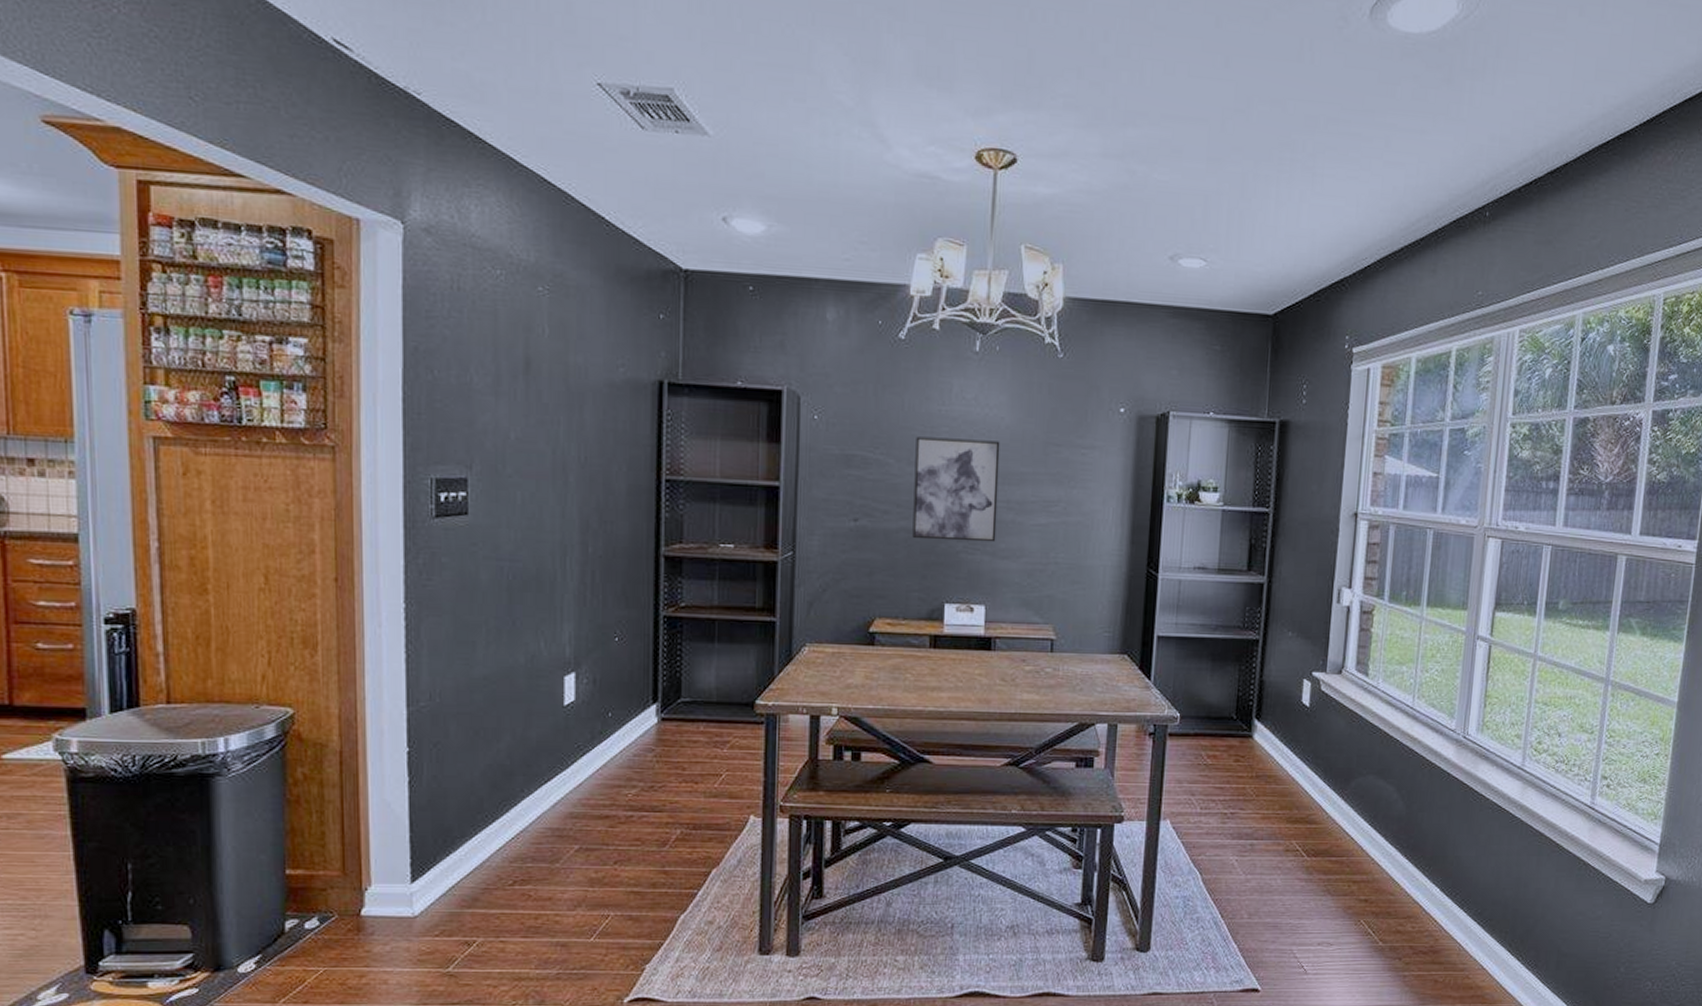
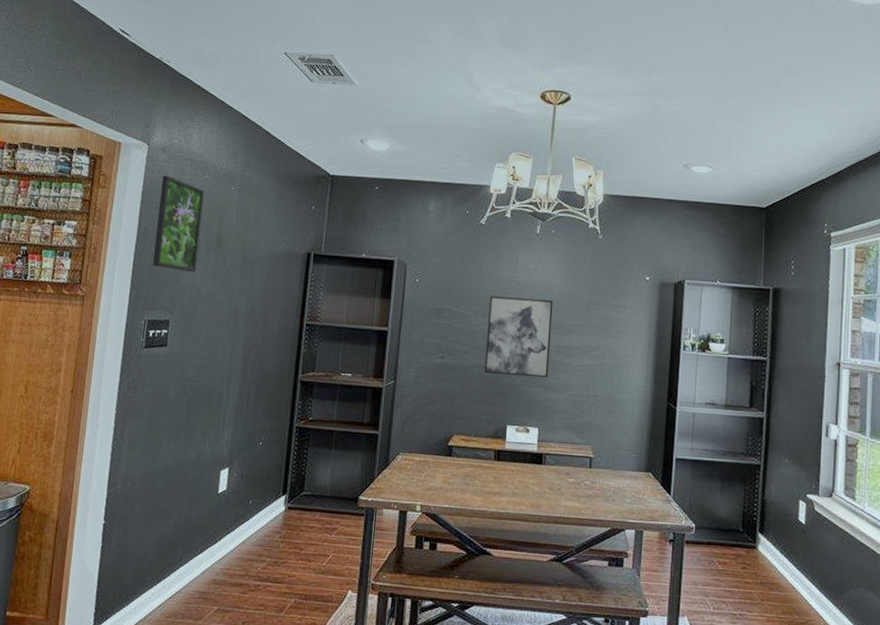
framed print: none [430,268,498,411] -> present [152,175,205,273]

